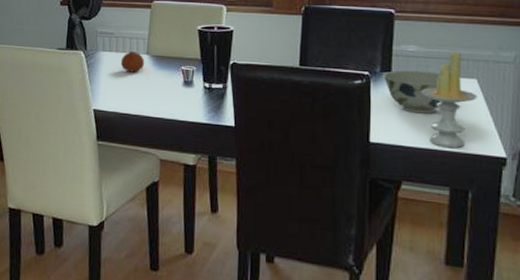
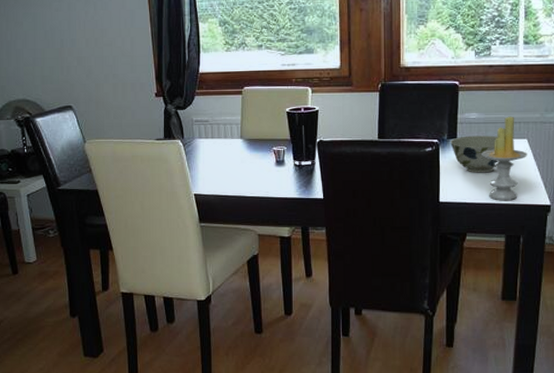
fruit: present [120,52,145,73] -> none [216,137,239,156]

